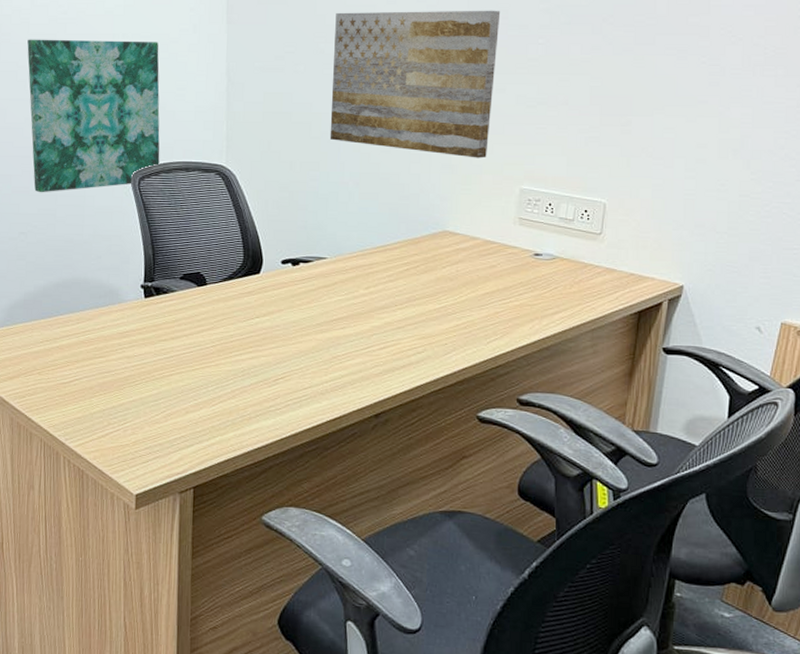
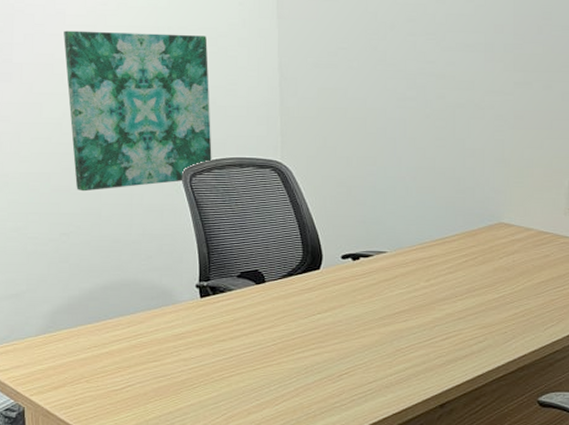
wall art: present [329,10,501,158] -> none [385,10,544,153]

